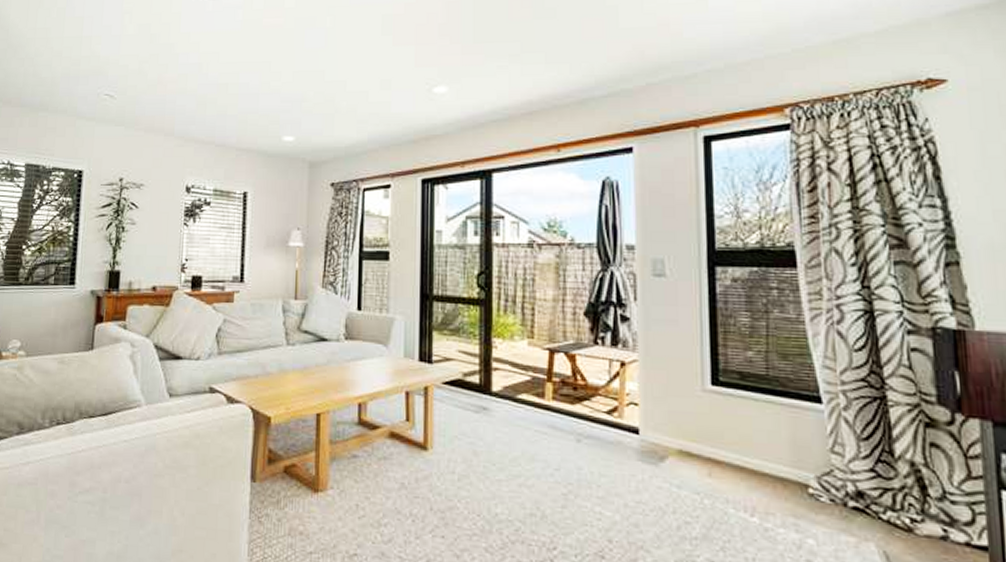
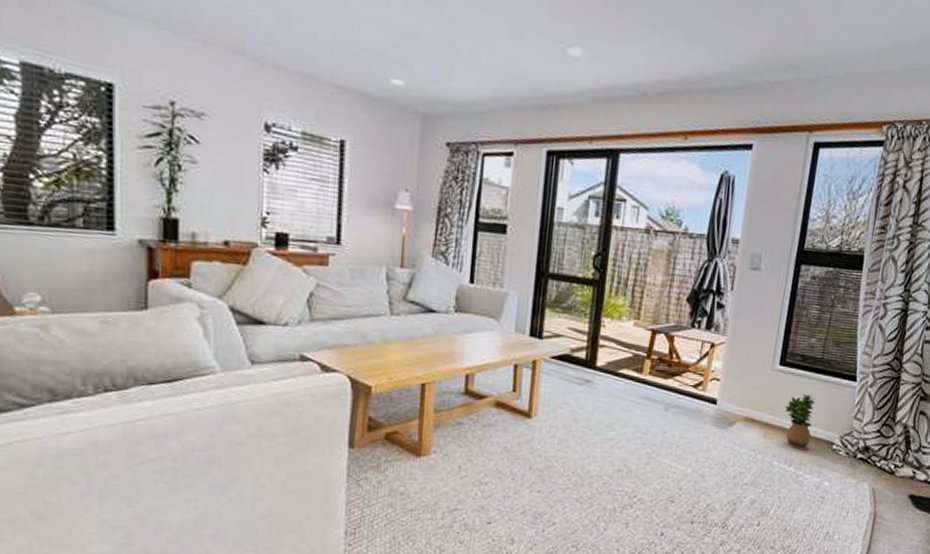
potted plant: none [729,420,775,493] -> present [785,394,816,449]

